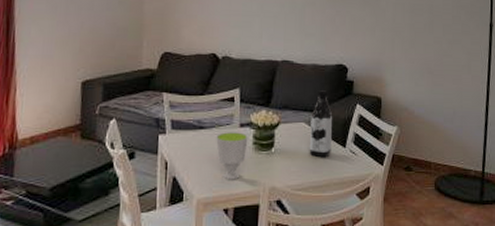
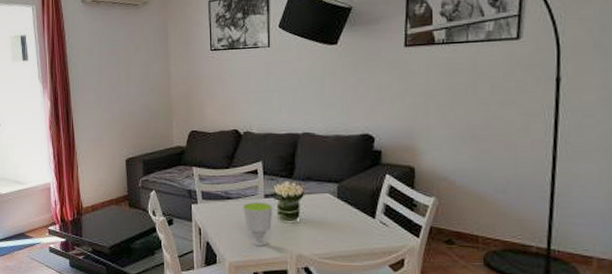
water bottle: present [309,90,333,158] -> none [335,161,360,228]

